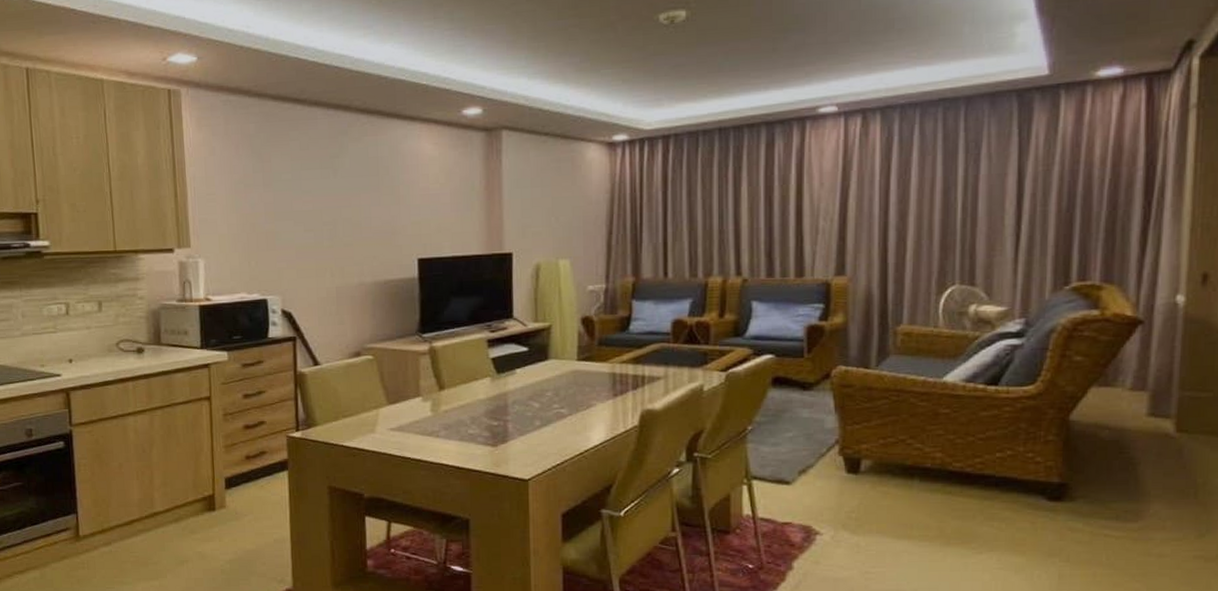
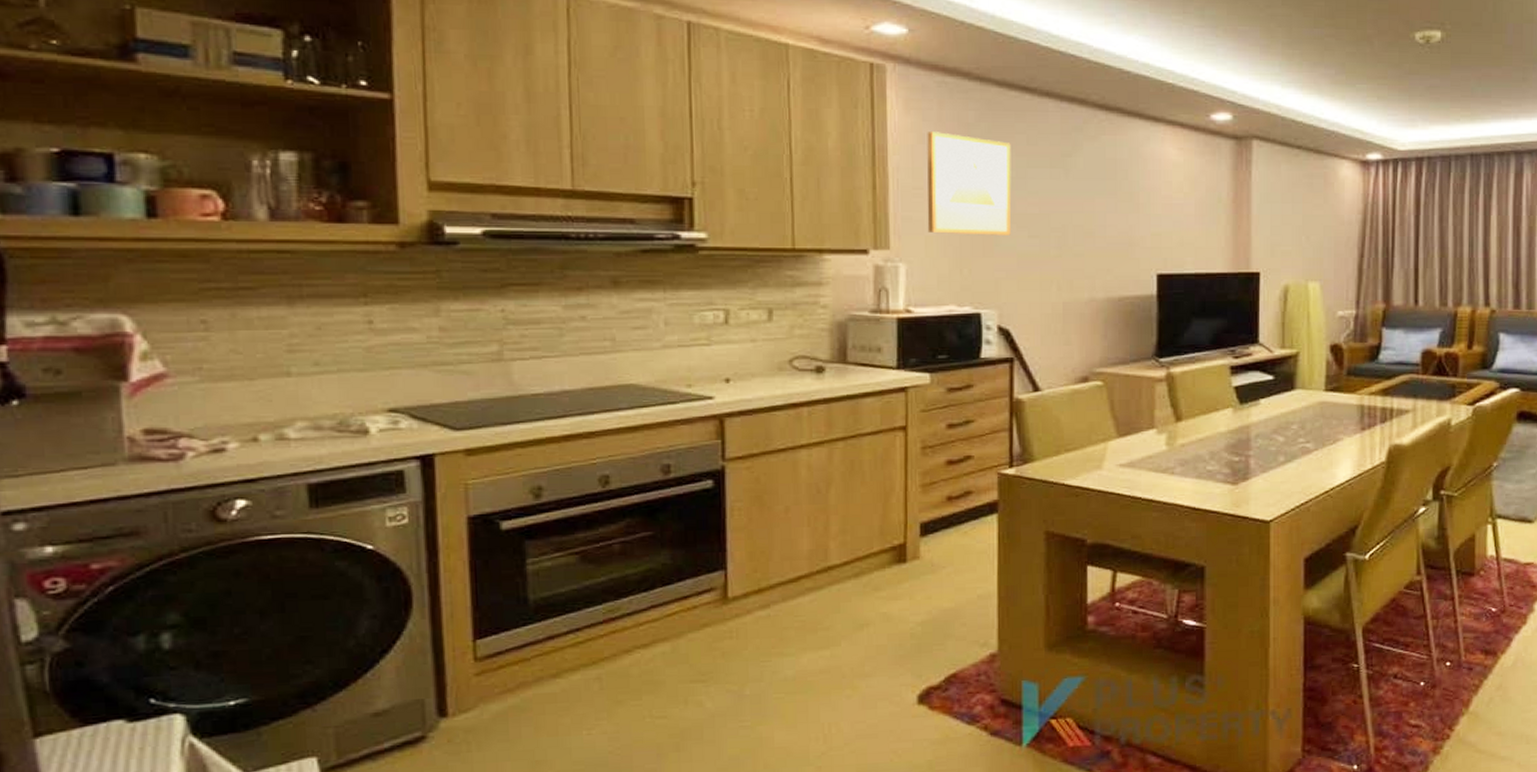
wall art: none [216,144,289,232] -> present [927,132,1011,235]

